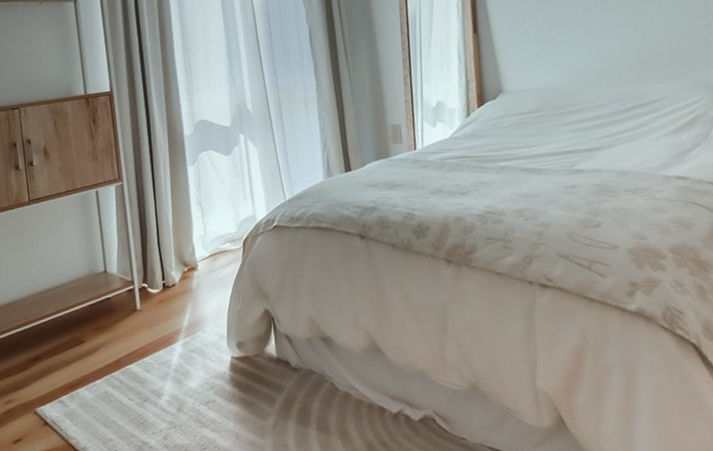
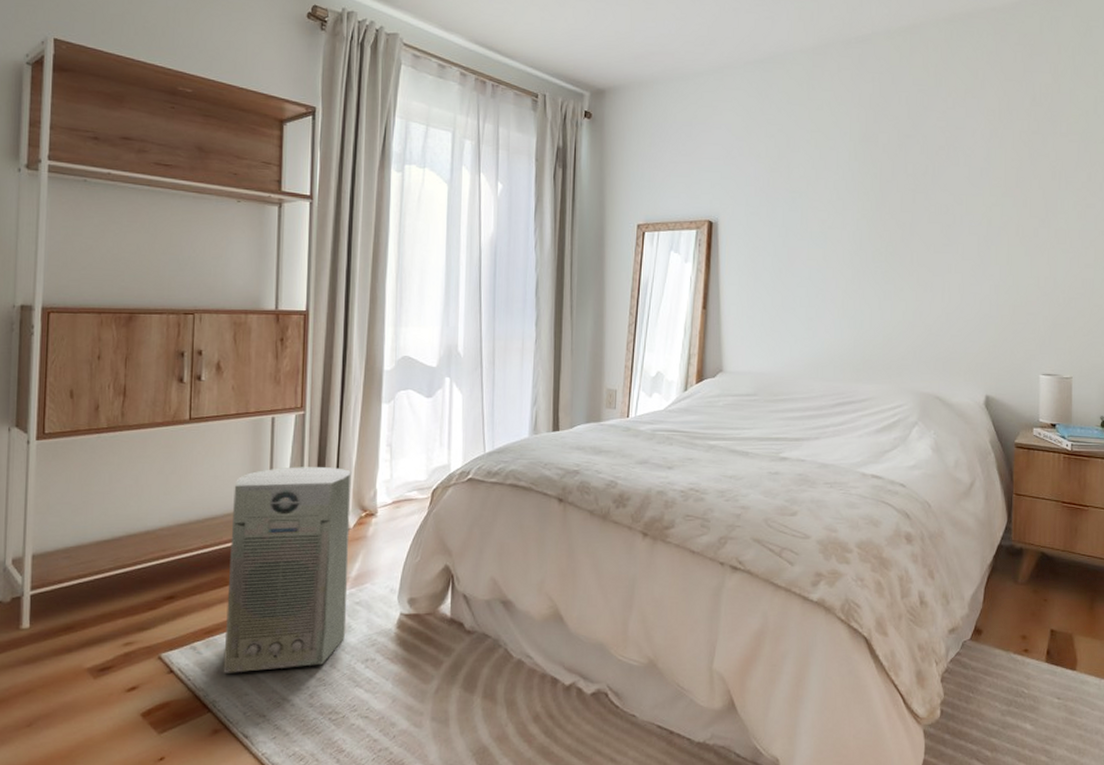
air purifier: none [73,229,186,422] -> present [223,467,352,673]

